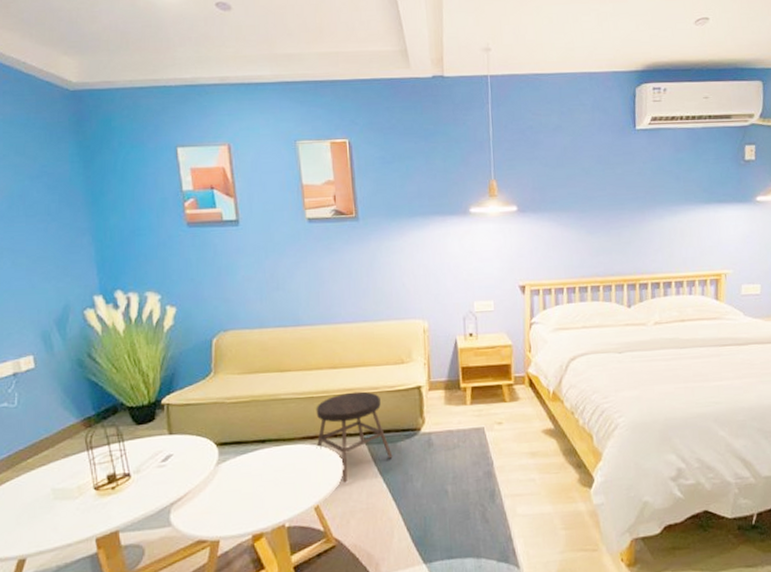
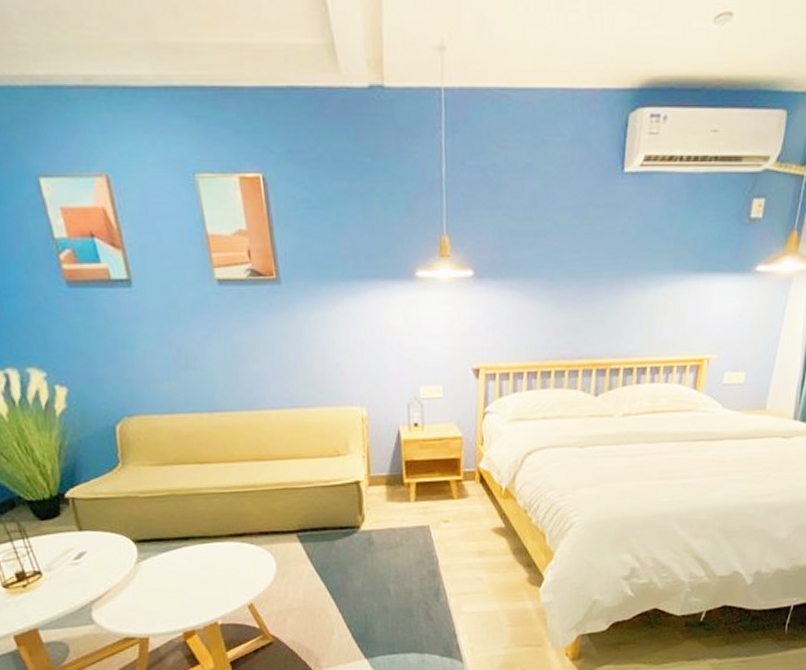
stool: present [316,391,393,483] -> none [242,486,330,581]

